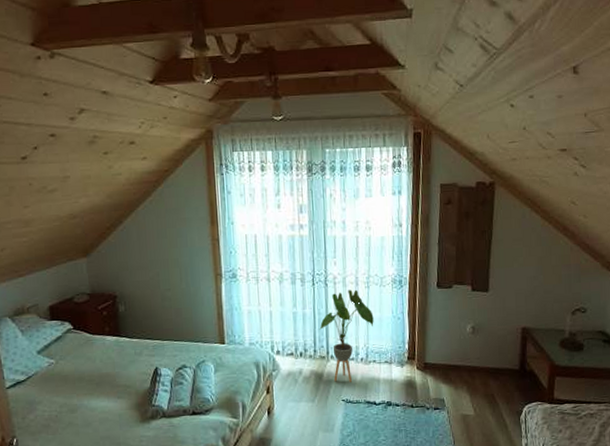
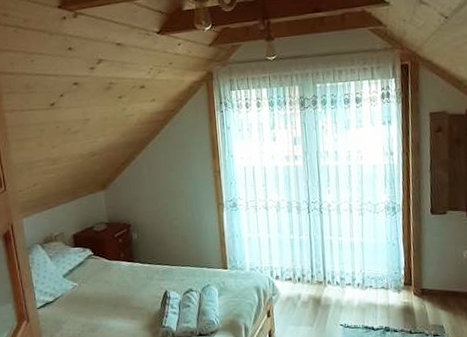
house plant: present [319,289,374,382] -> none [316,216,369,307]

